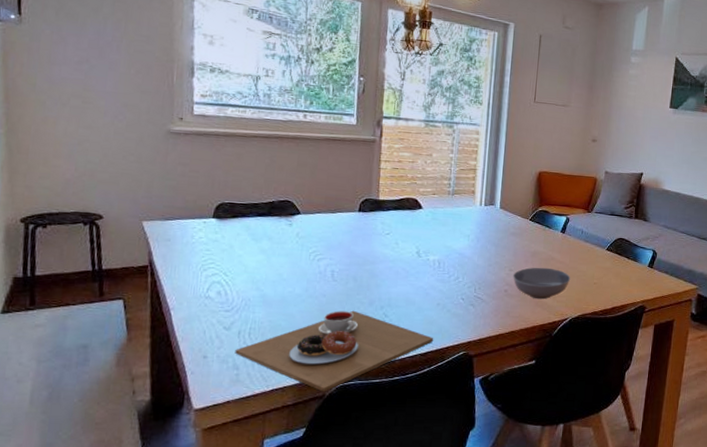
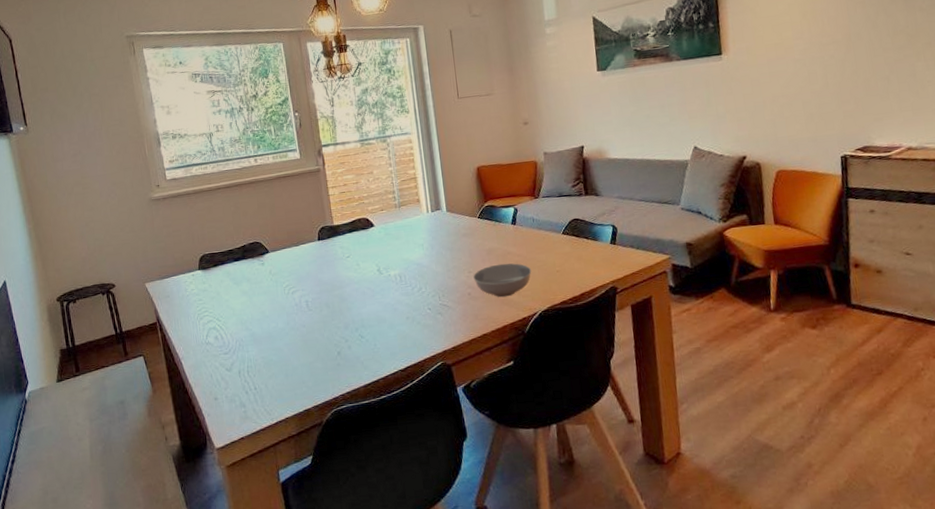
place setting: present [235,310,434,392] -> none [239,336,411,419]

